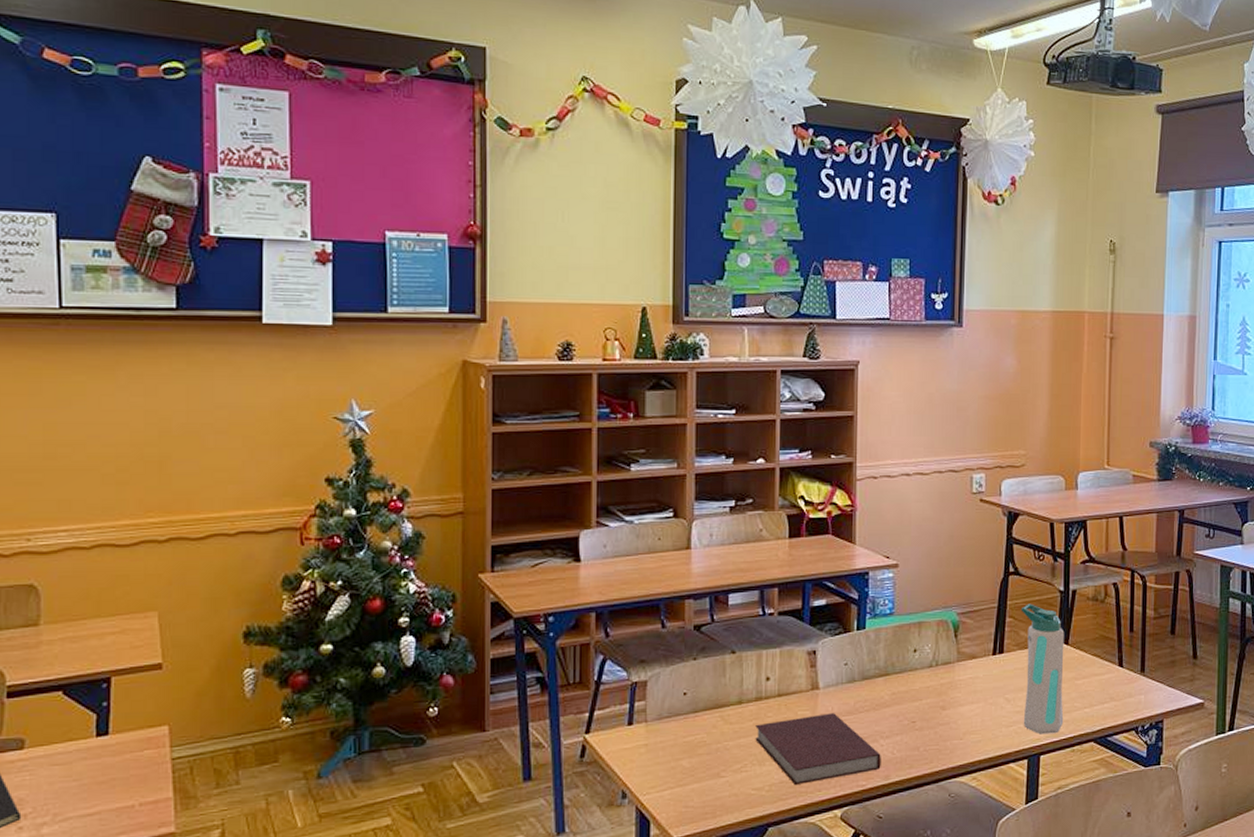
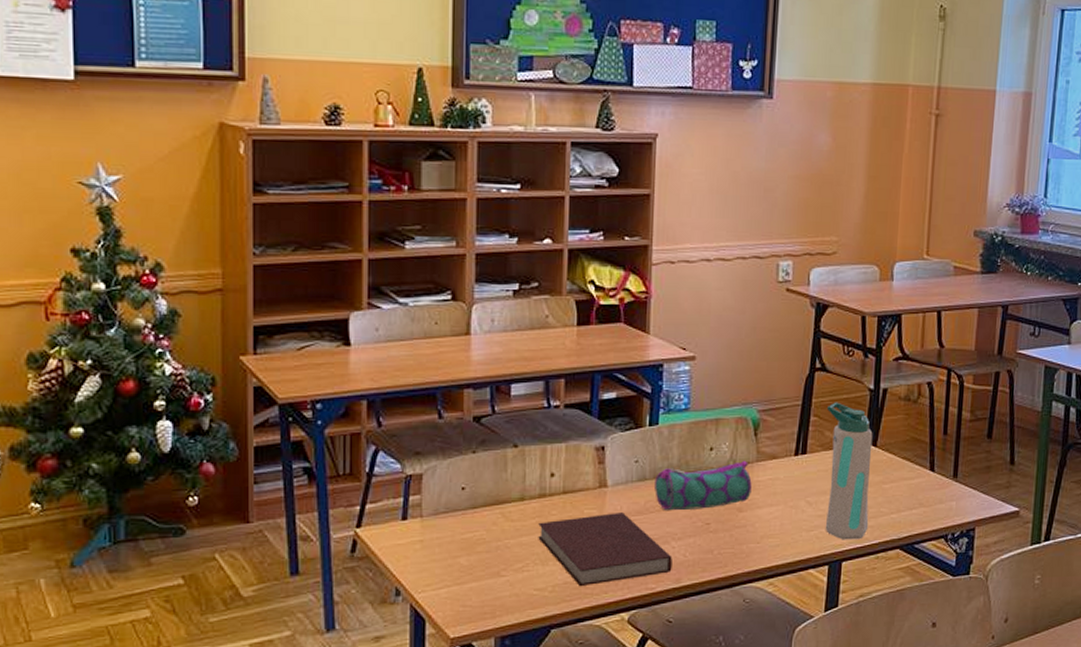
pencil case: none [863,660,954,711] -> present [655,460,752,511]

